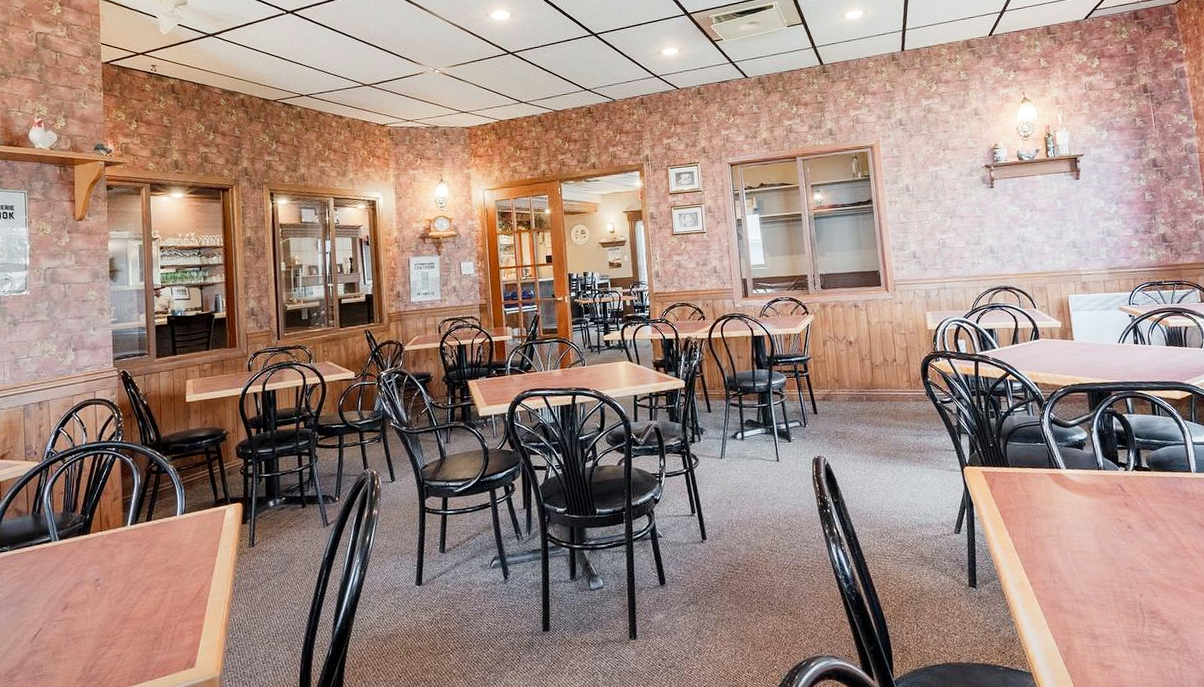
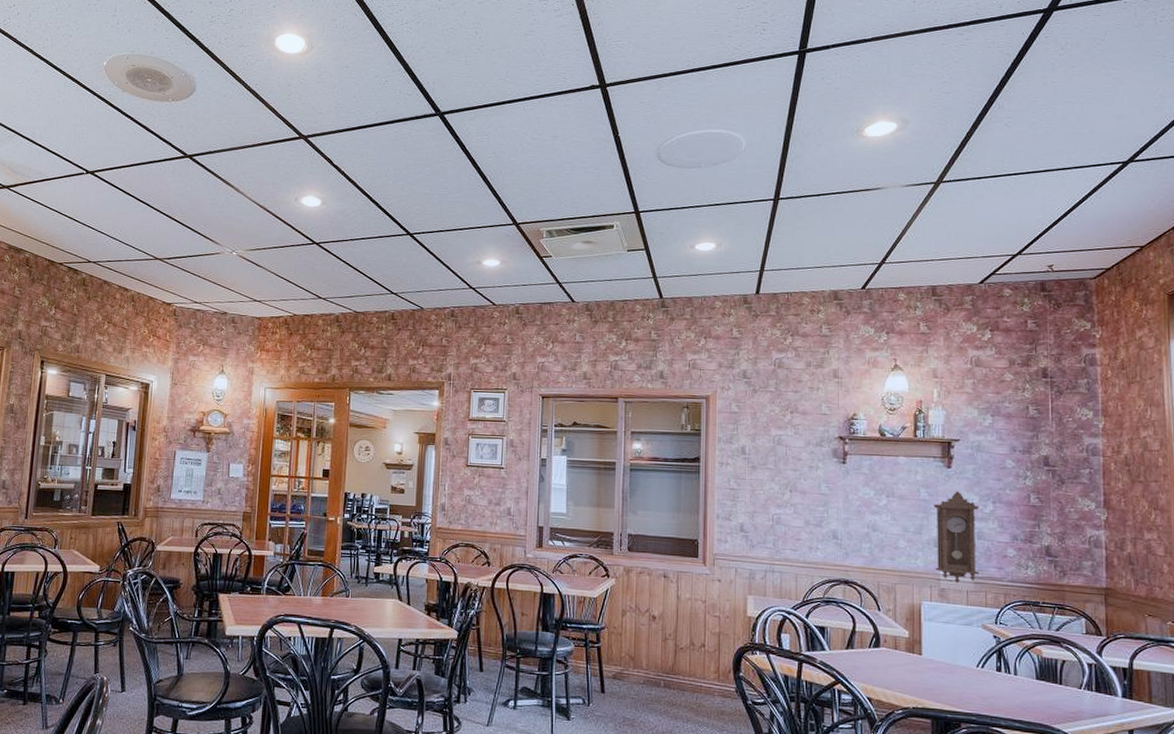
pendulum clock: none [1068,198,1112,276] -> present [933,491,980,584]

